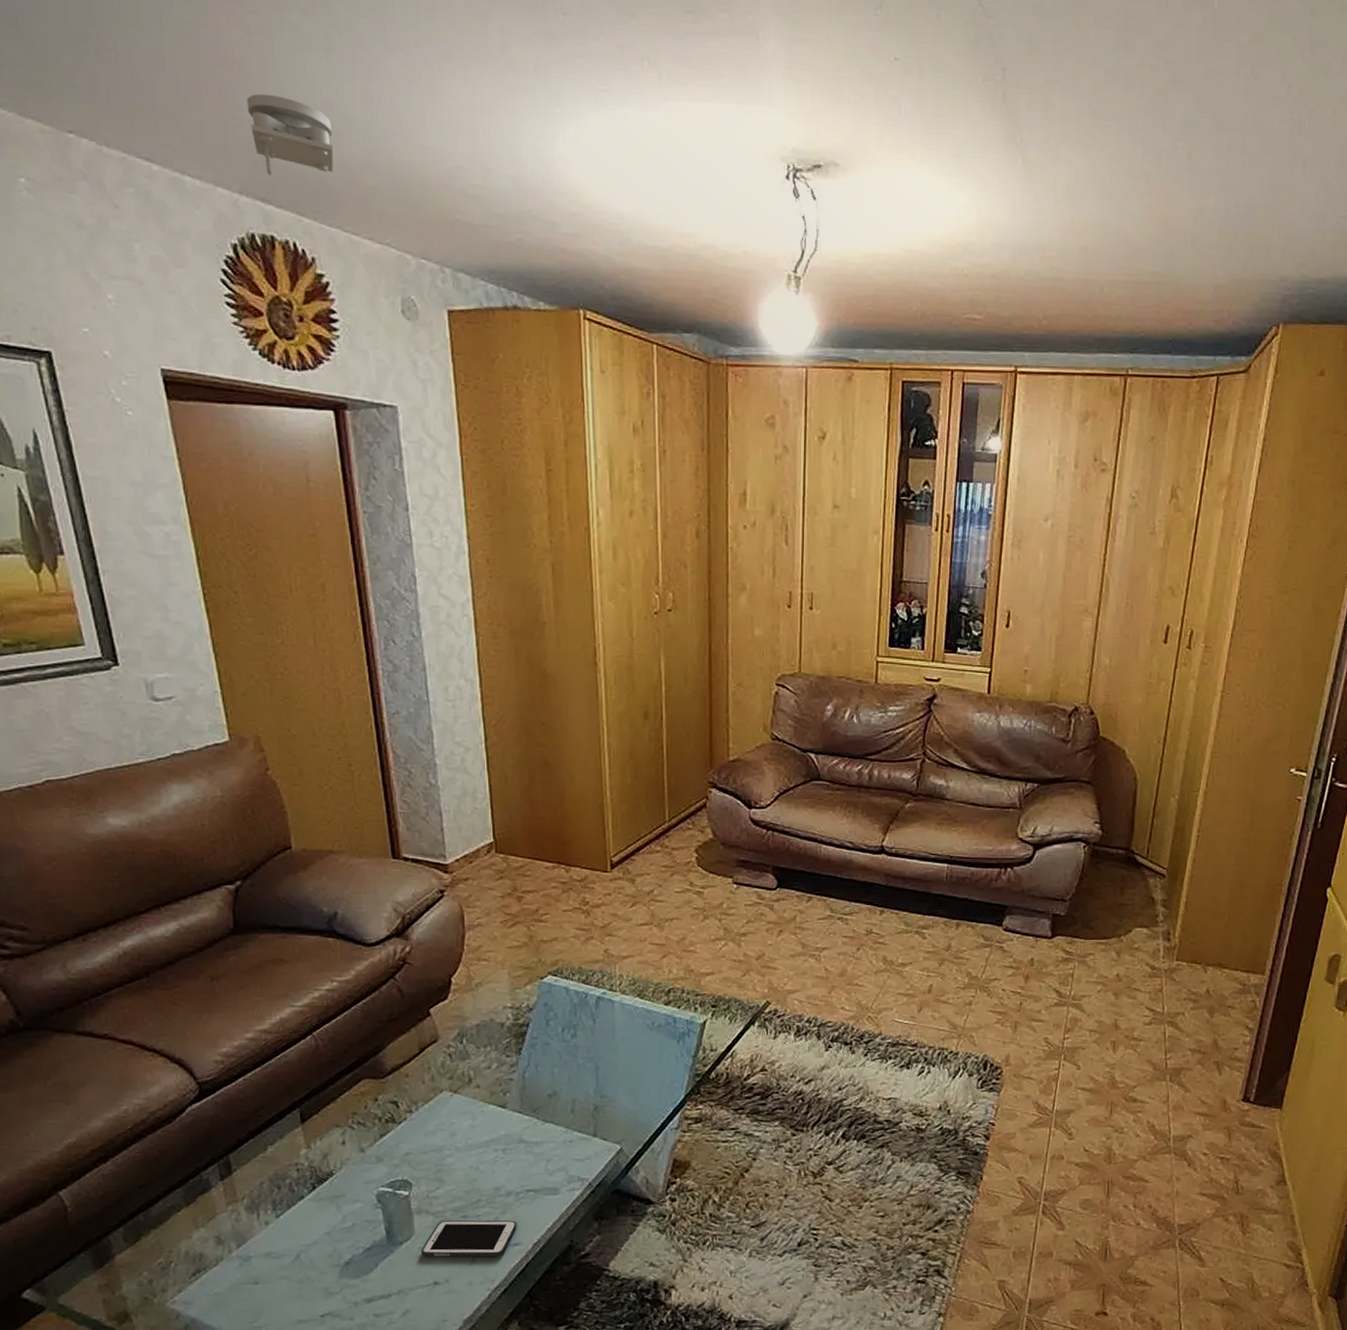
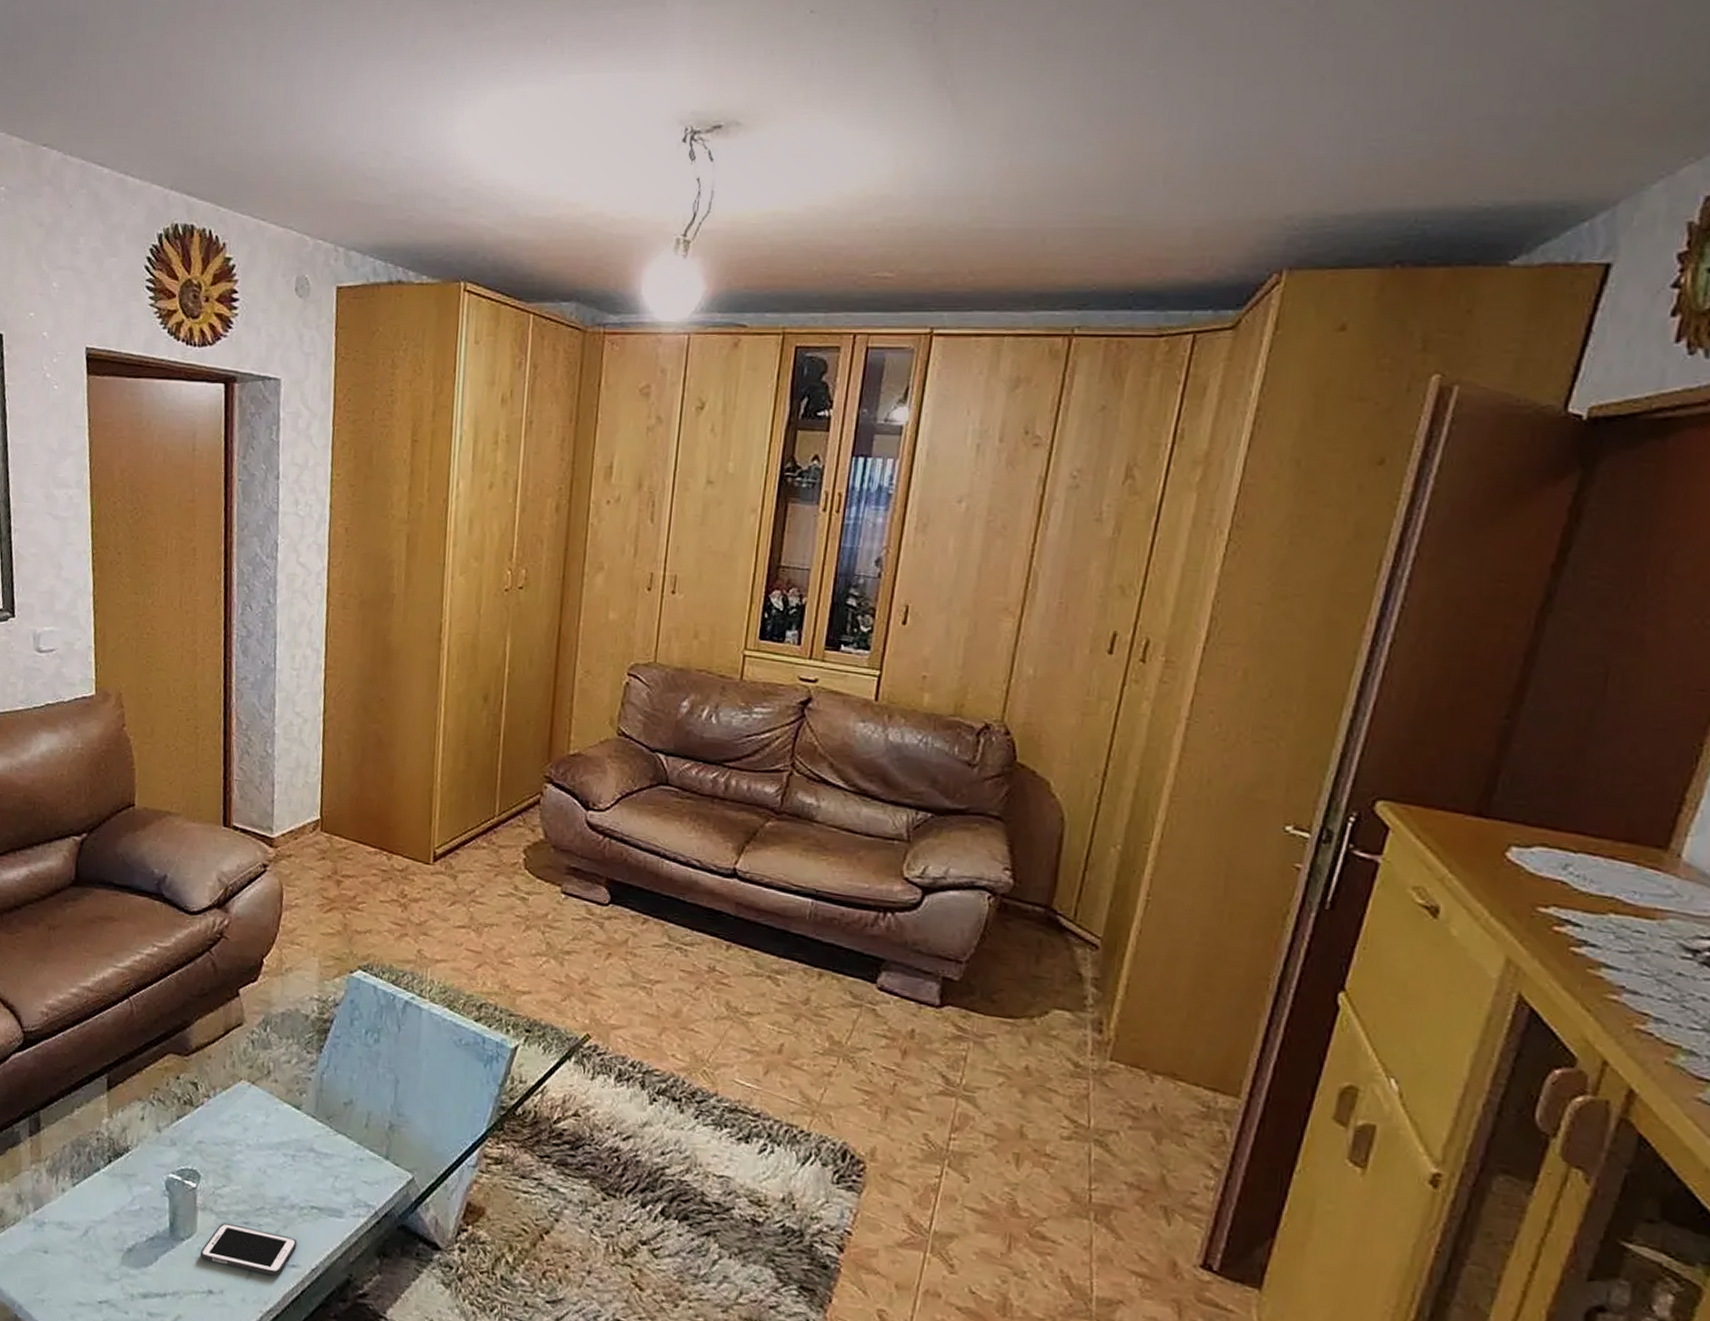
smoke detector: present [246,93,334,175] -> none [186,99,255,171]

